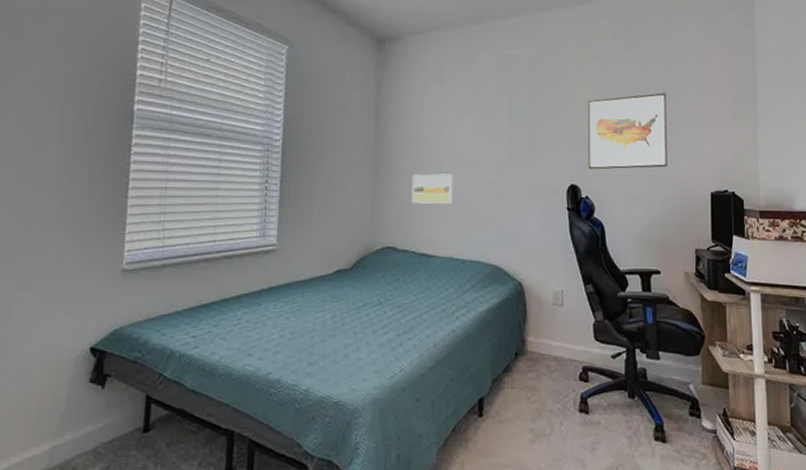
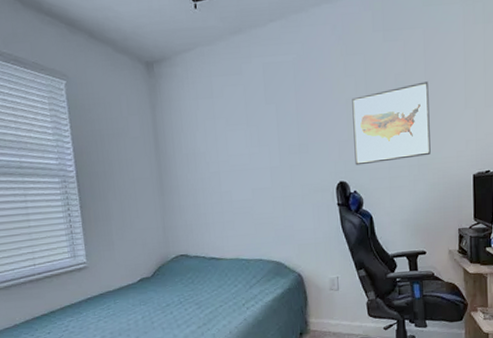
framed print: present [411,173,453,204] -> none [194,184,233,215]

